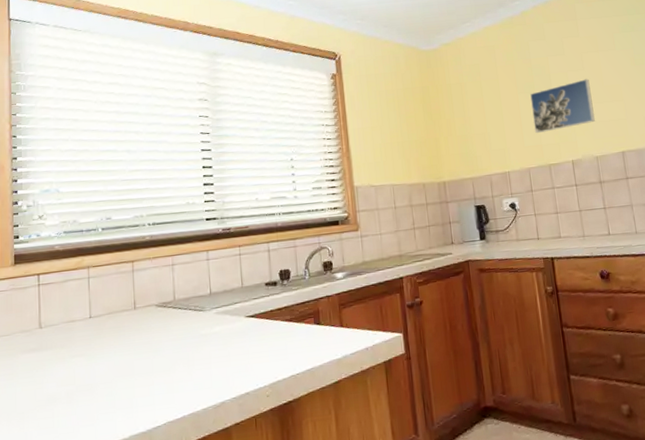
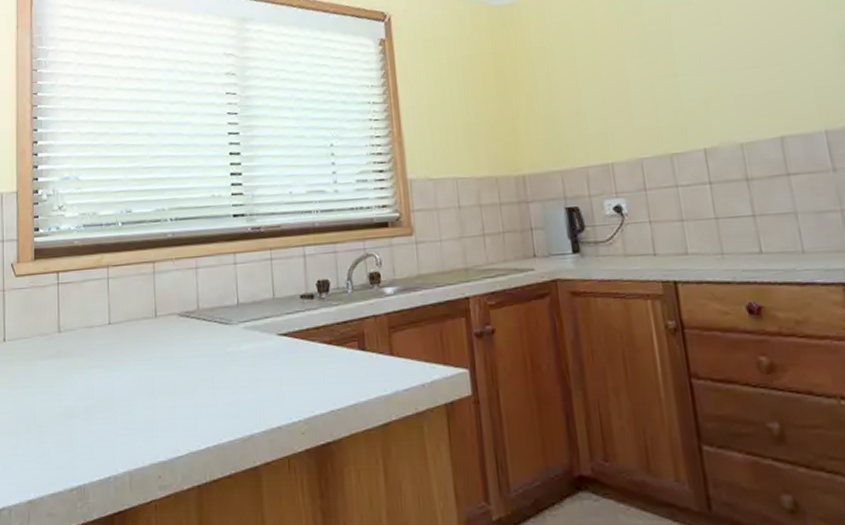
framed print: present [530,79,595,134] -> none [642,36,739,112]

